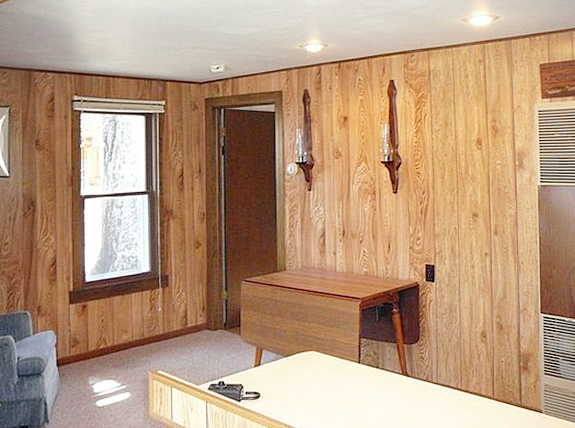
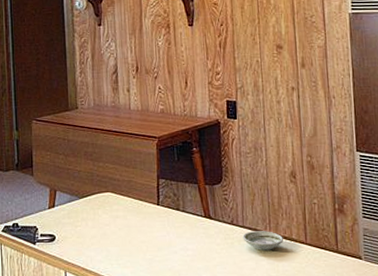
saucer: none [436,387,473,406] -> present [242,231,283,251]

